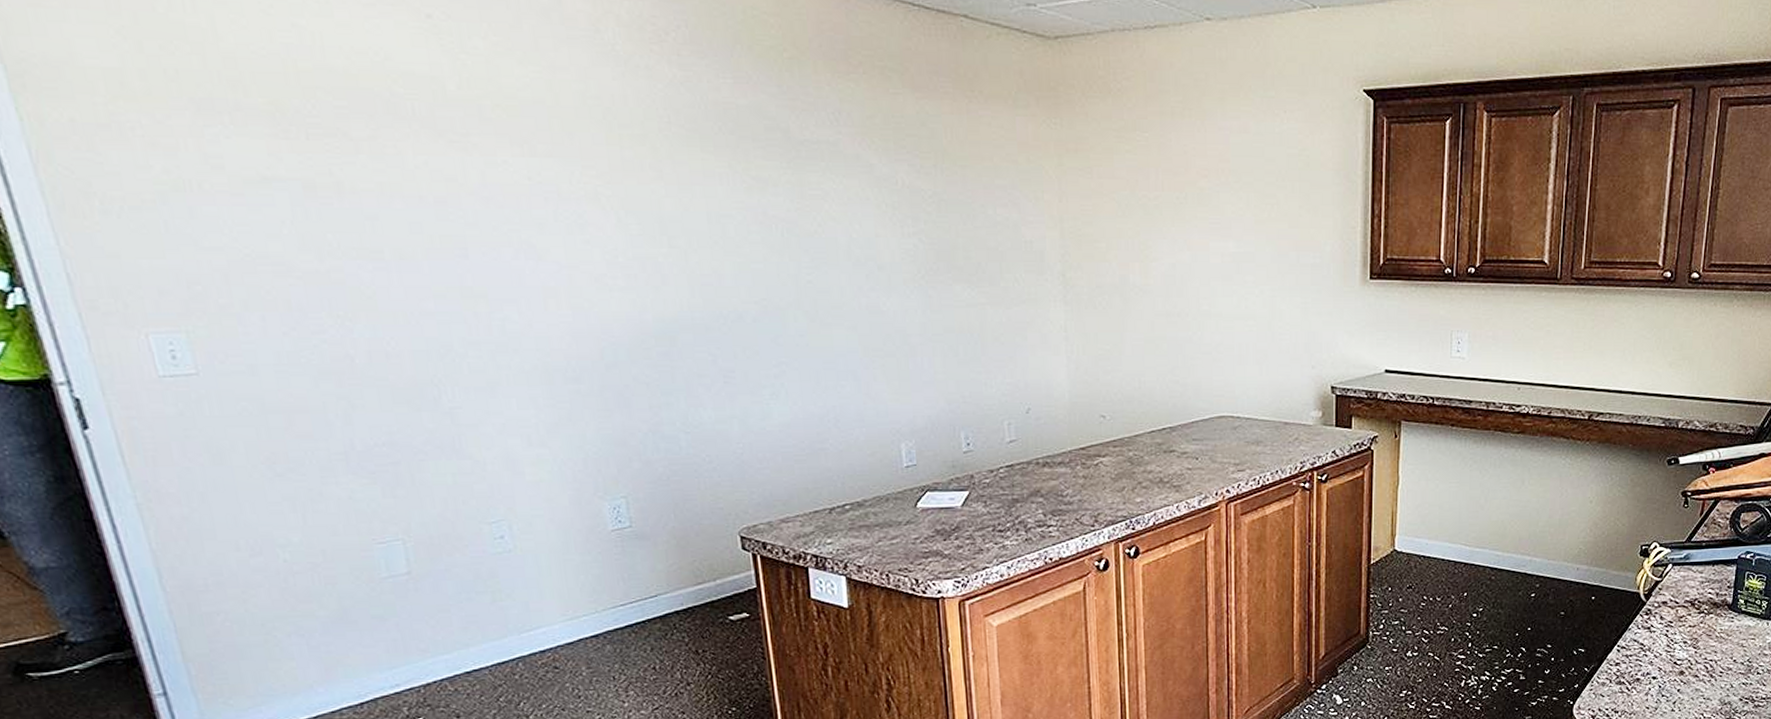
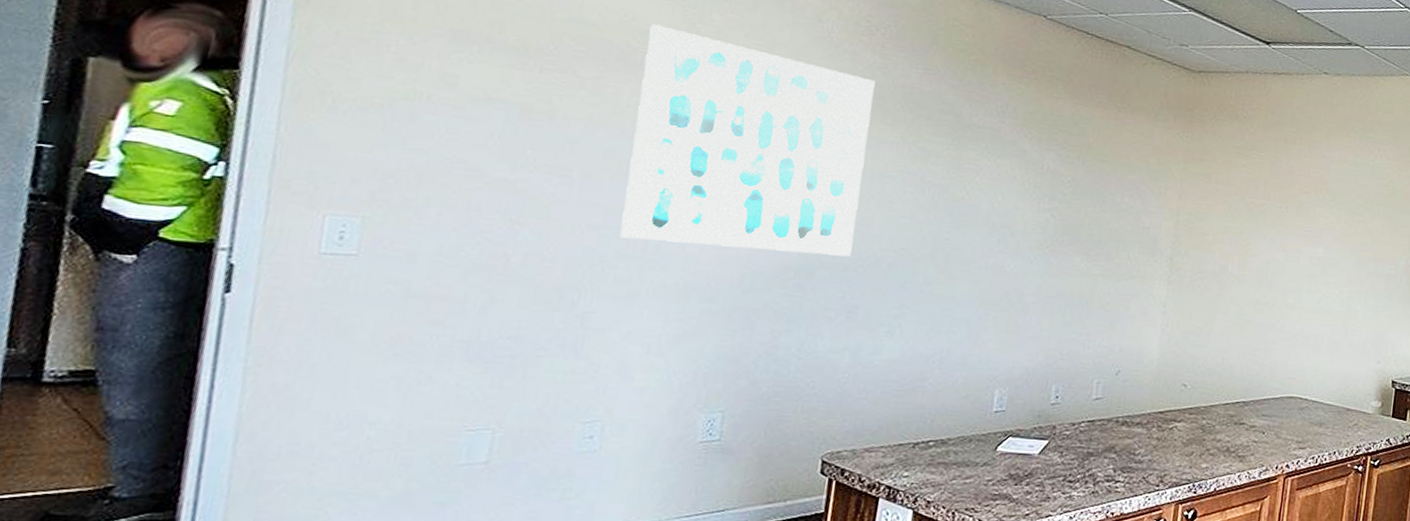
wall art: none [408,61,710,323] -> present [619,24,876,257]

